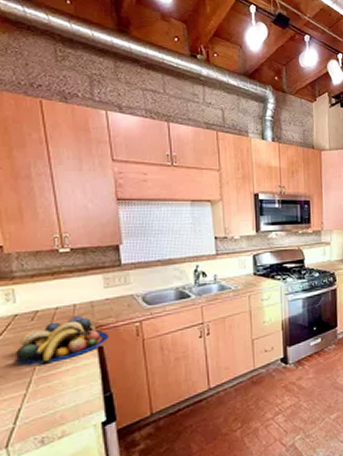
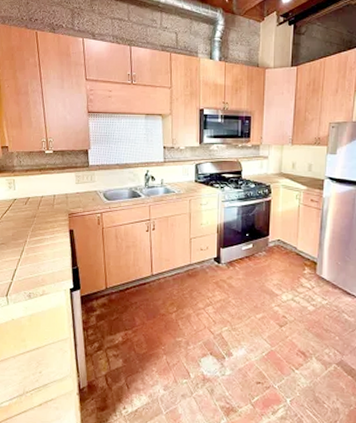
fruit bowl: present [16,315,108,366] -> none [14,204,77,240]

